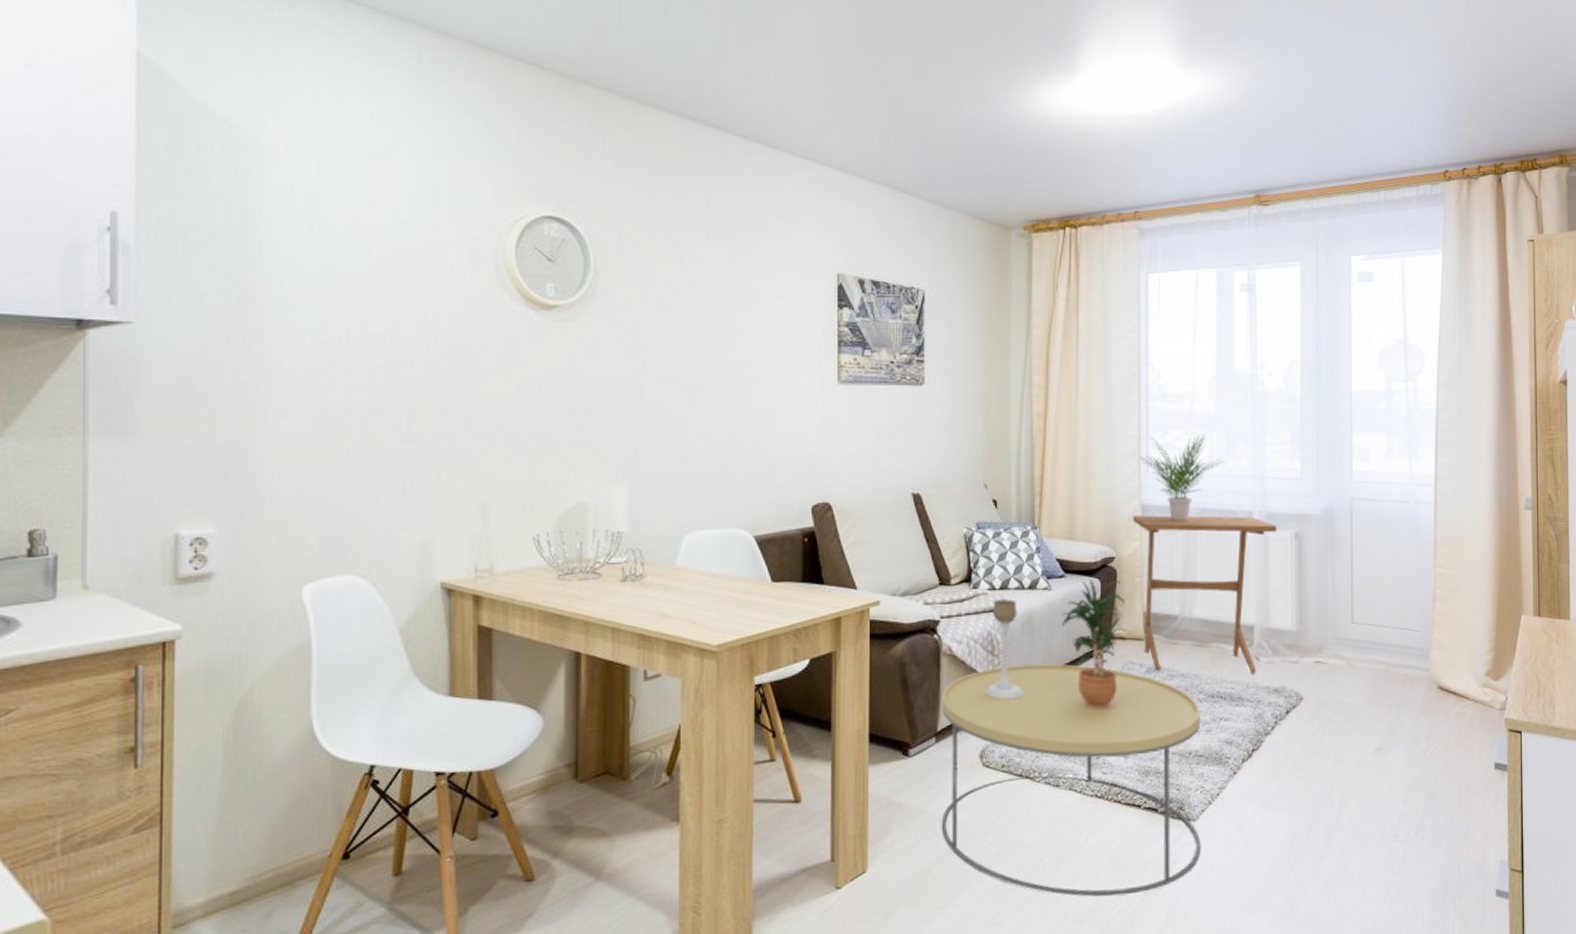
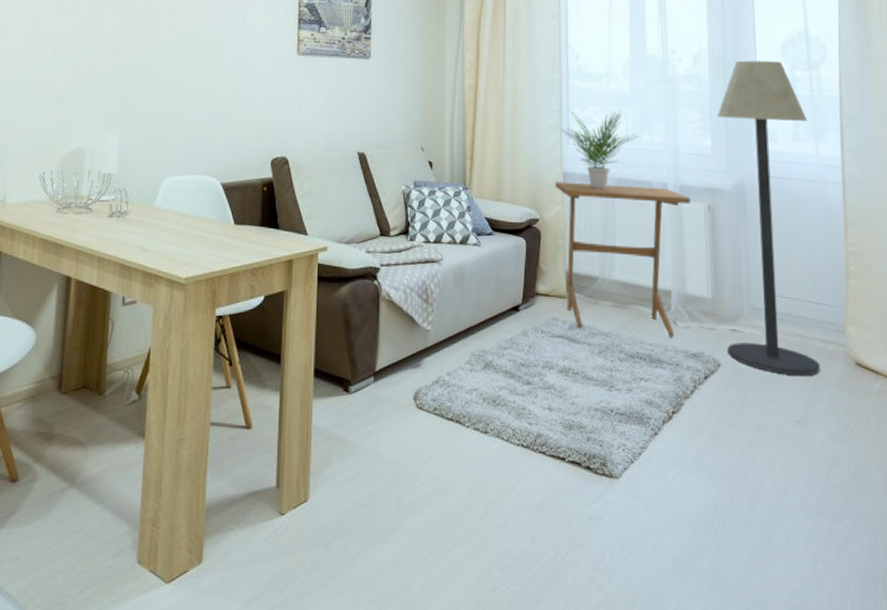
coffee table: present [942,664,1201,897] -> none [378,314,624,547]
candle holder: present [985,599,1025,700] -> none [419,252,456,346]
potted plant: present [1062,579,1128,709] -> none [490,239,552,361]
floor lamp: none [1307,373,1403,704] -> present [716,60,820,376]

